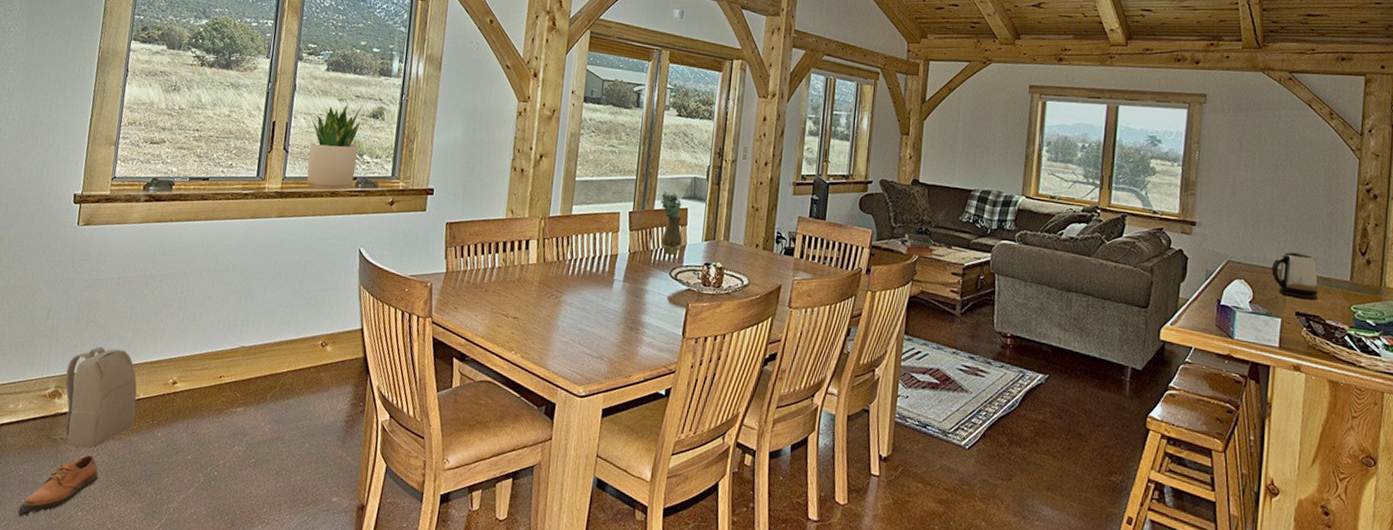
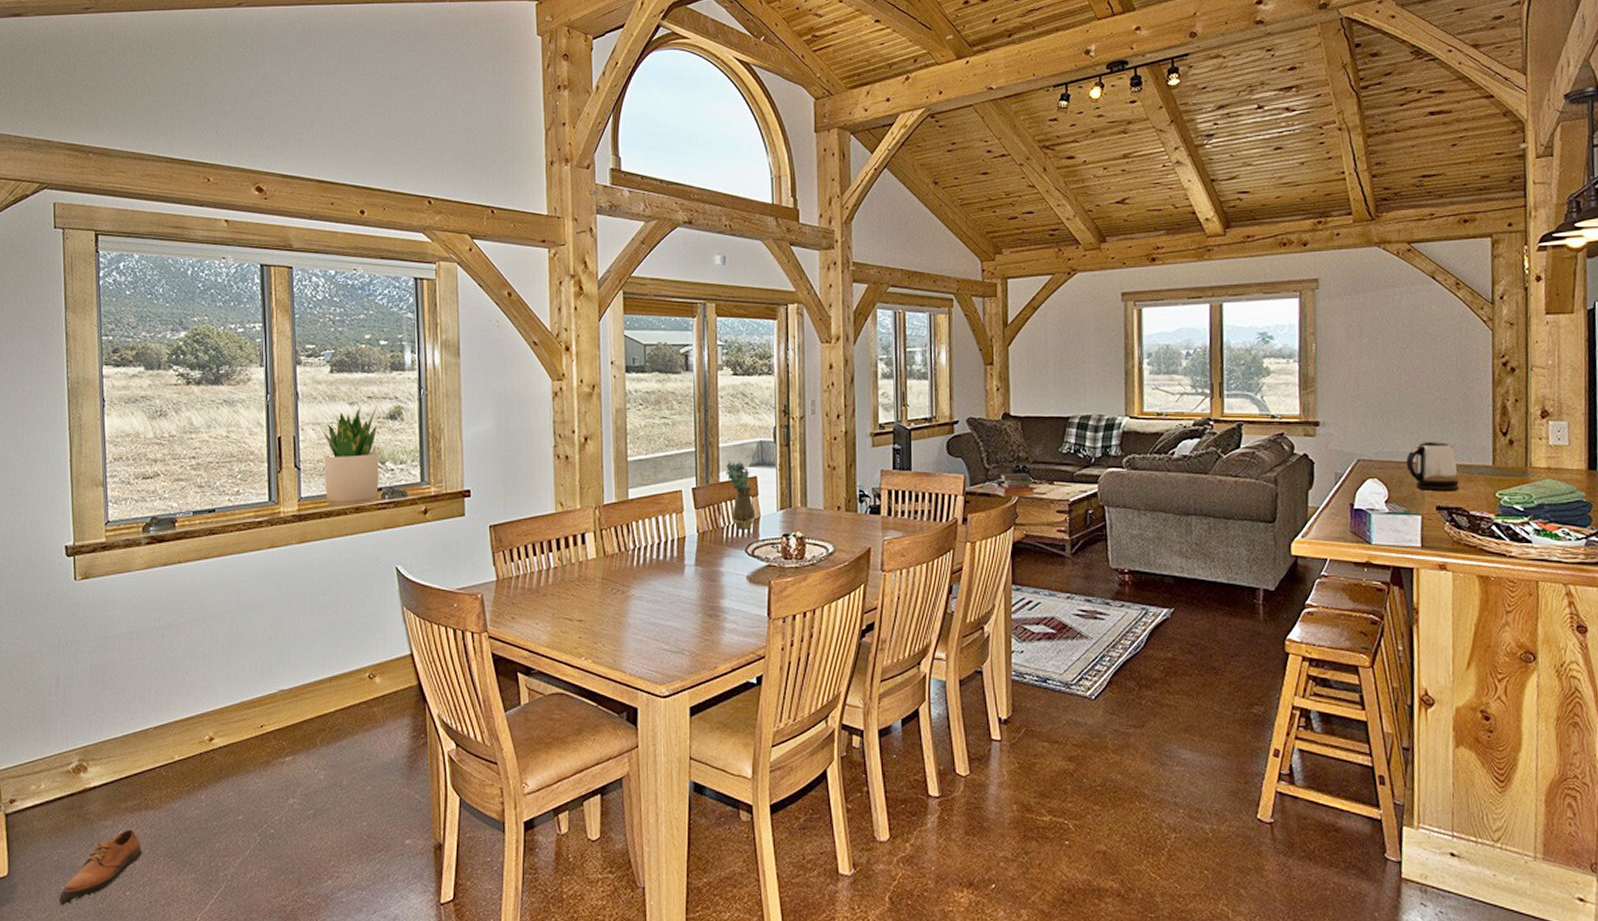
backpack: present [51,346,137,448] -> none [83,710,173,822]

